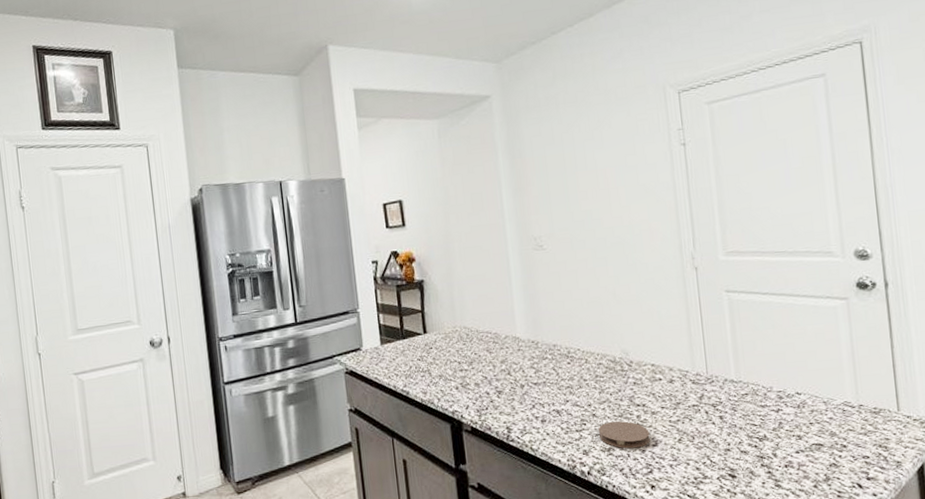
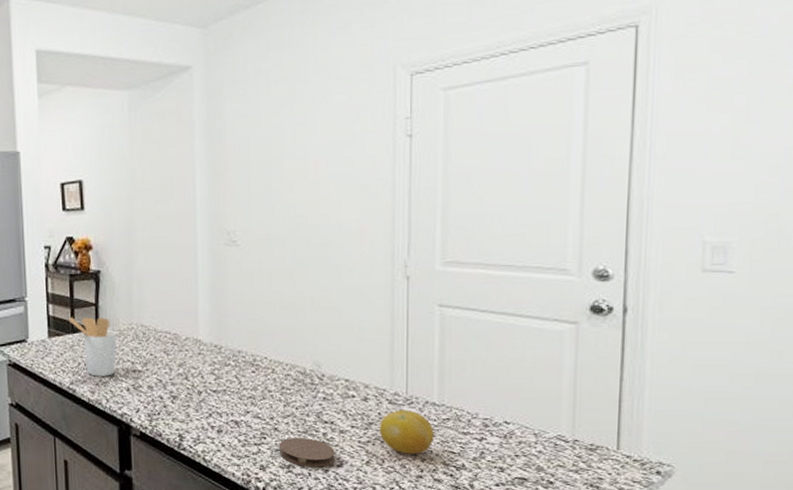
utensil holder: none [397,323,445,378] -> present [68,317,116,377]
fruit: none [686,388,736,430] -> present [380,410,434,454]

